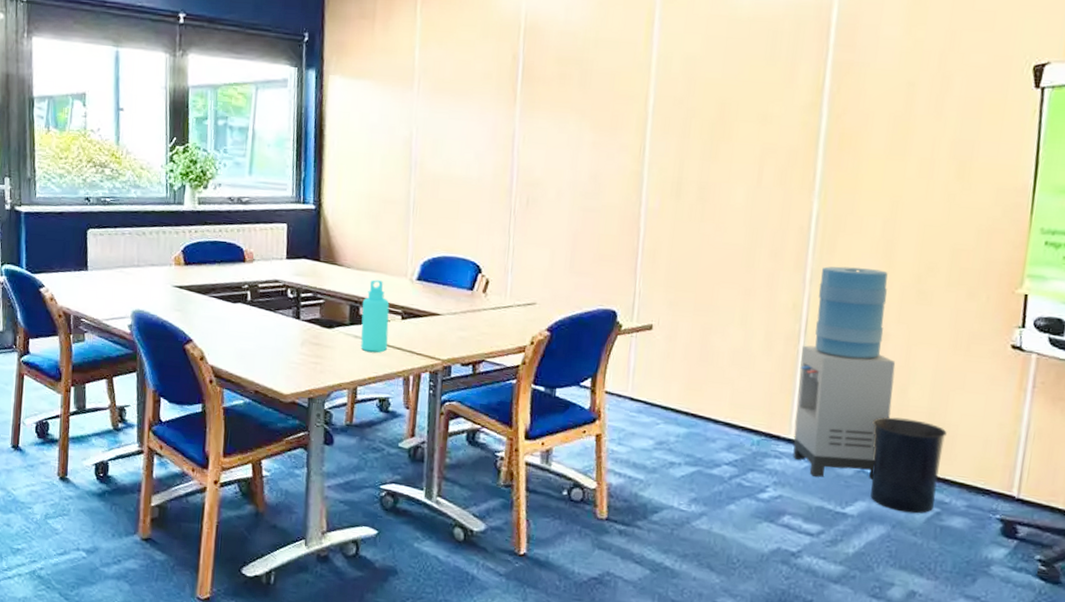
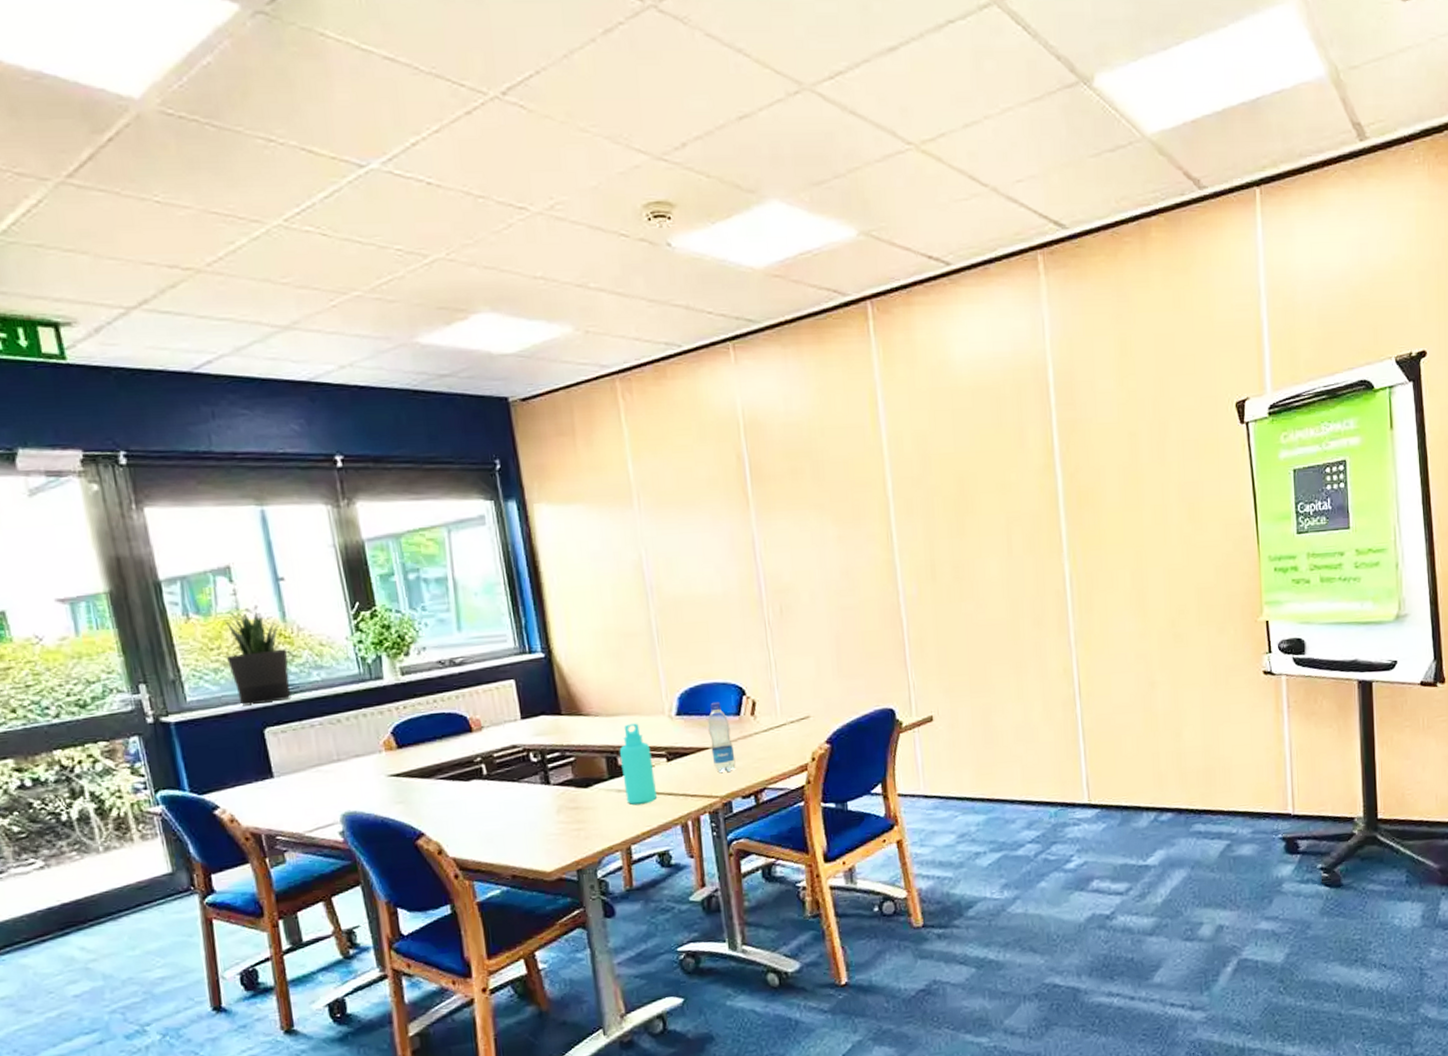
planter: none [70,129,116,209] -> present [224,611,292,706]
bottle: none [441,274,463,340] -> present [707,701,736,774]
water cooler: present [792,266,896,479] -> none [1079,620,1171,836]
waste bin: present [870,417,947,513] -> none [1156,760,1224,852]

